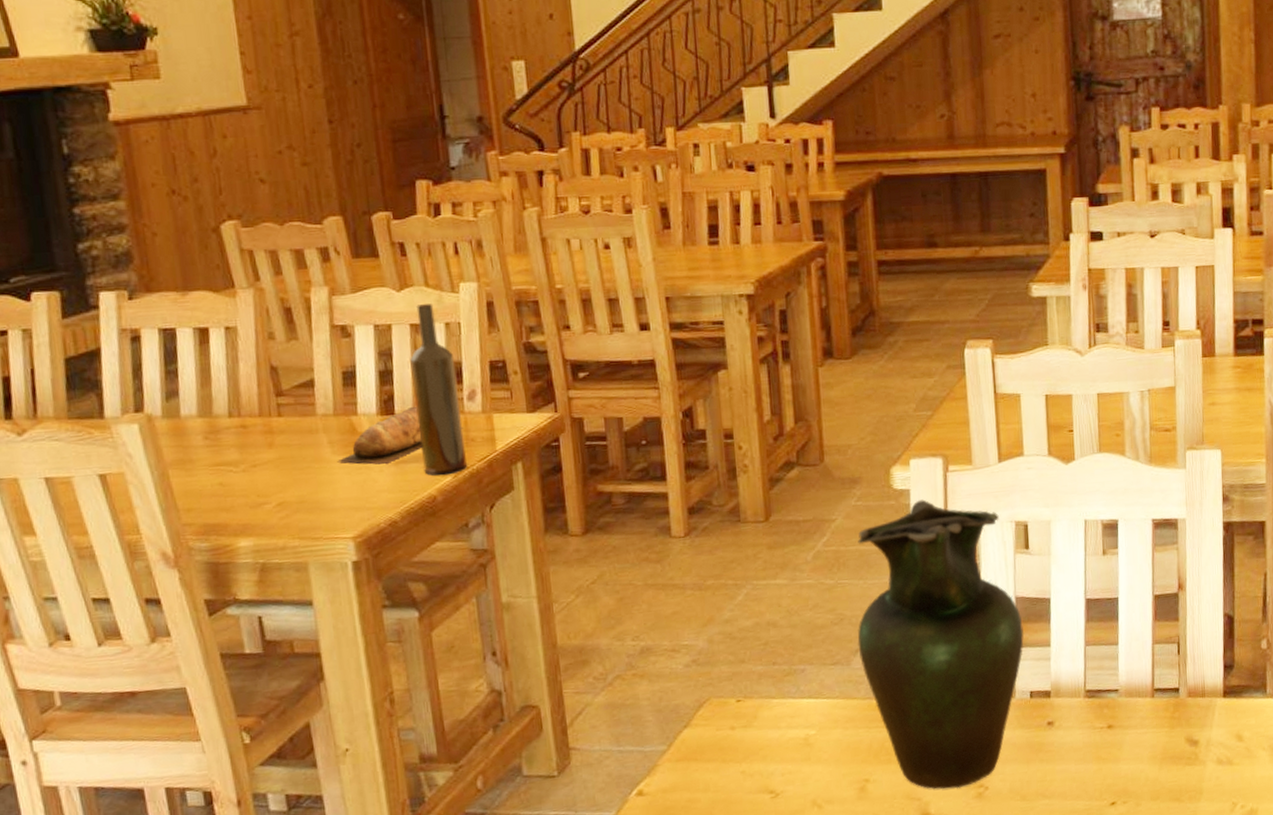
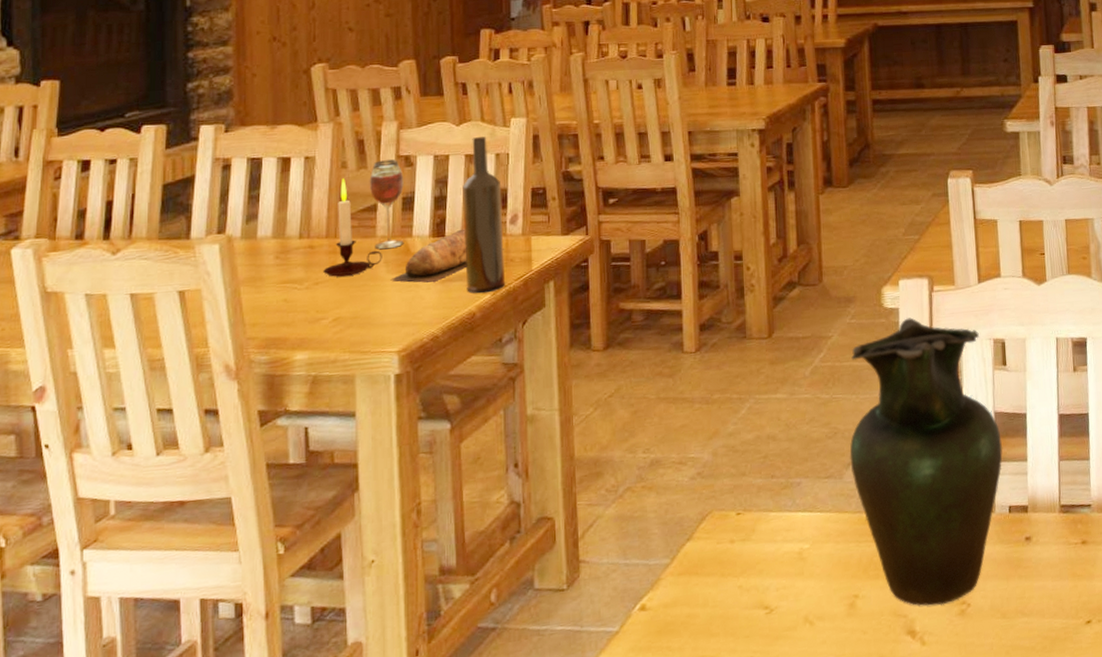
candle: none [260,351,326,459] -> present [323,178,382,277]
wineglass: none [302,329,348,429] -> present [369,159,404,250]

